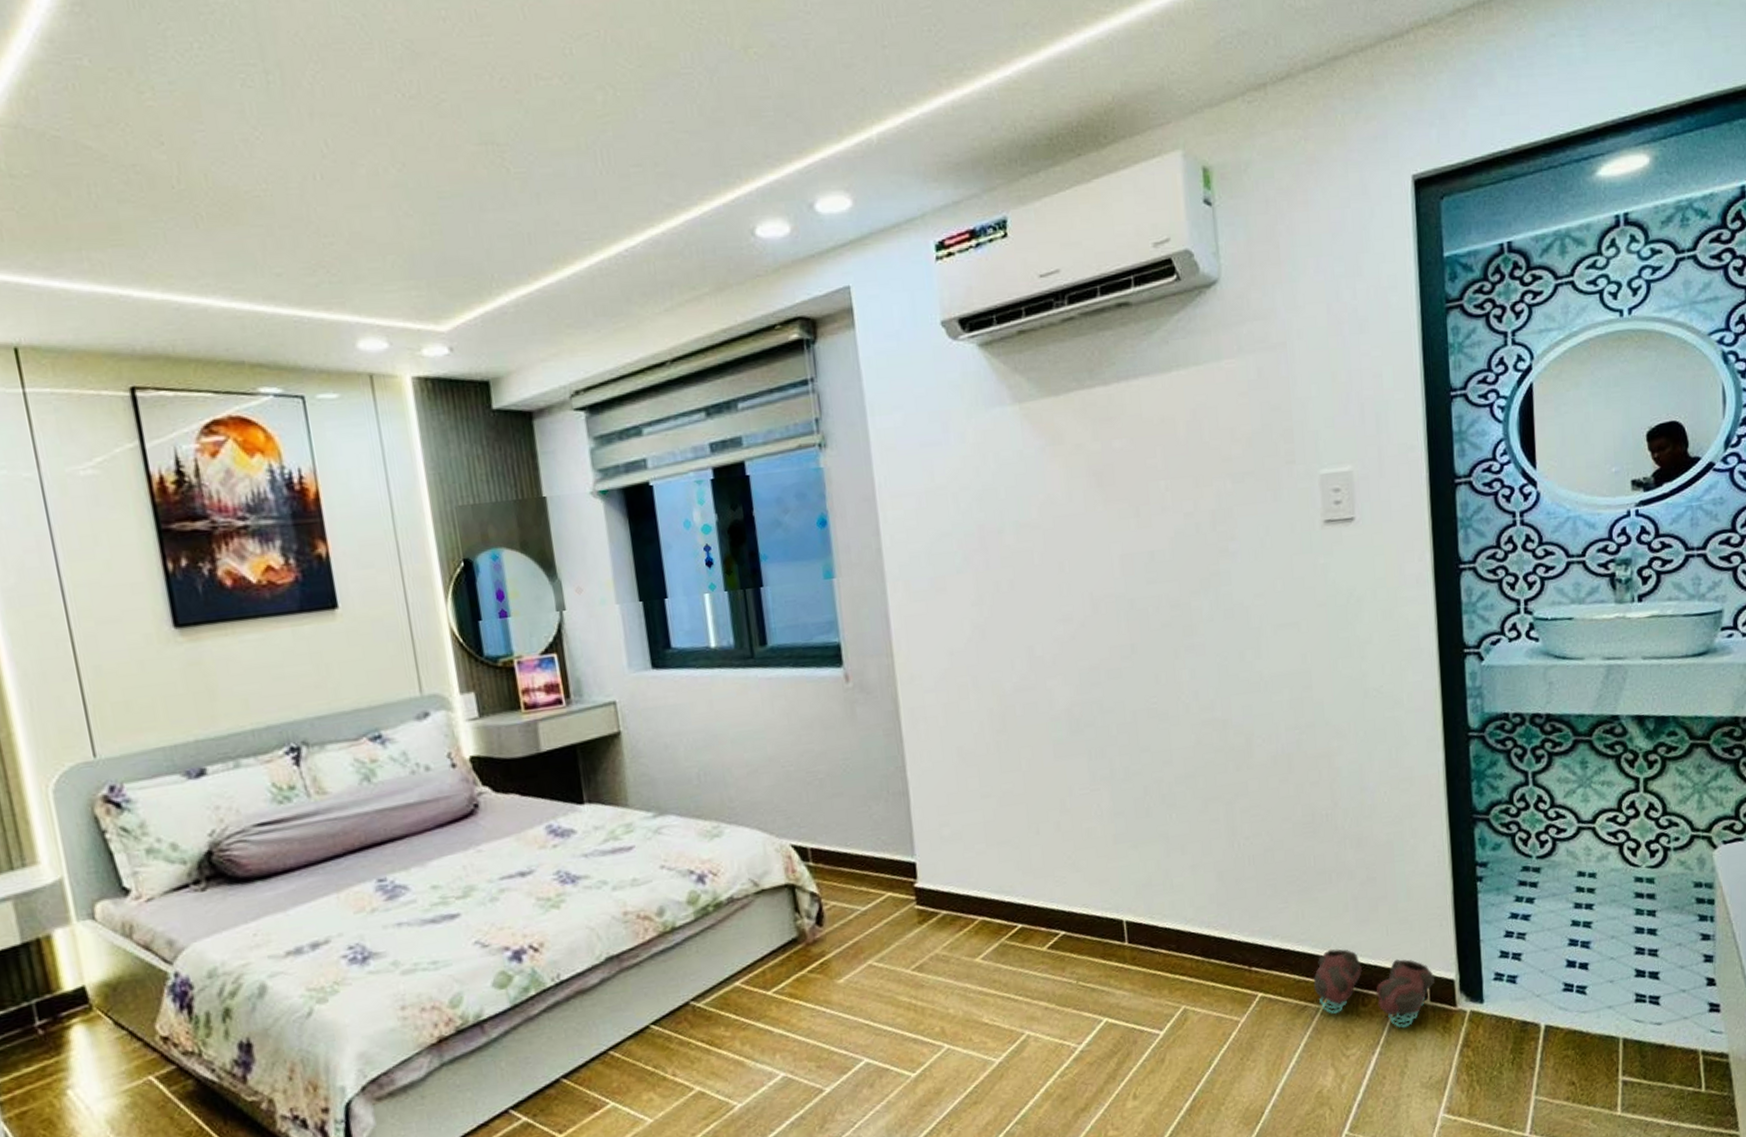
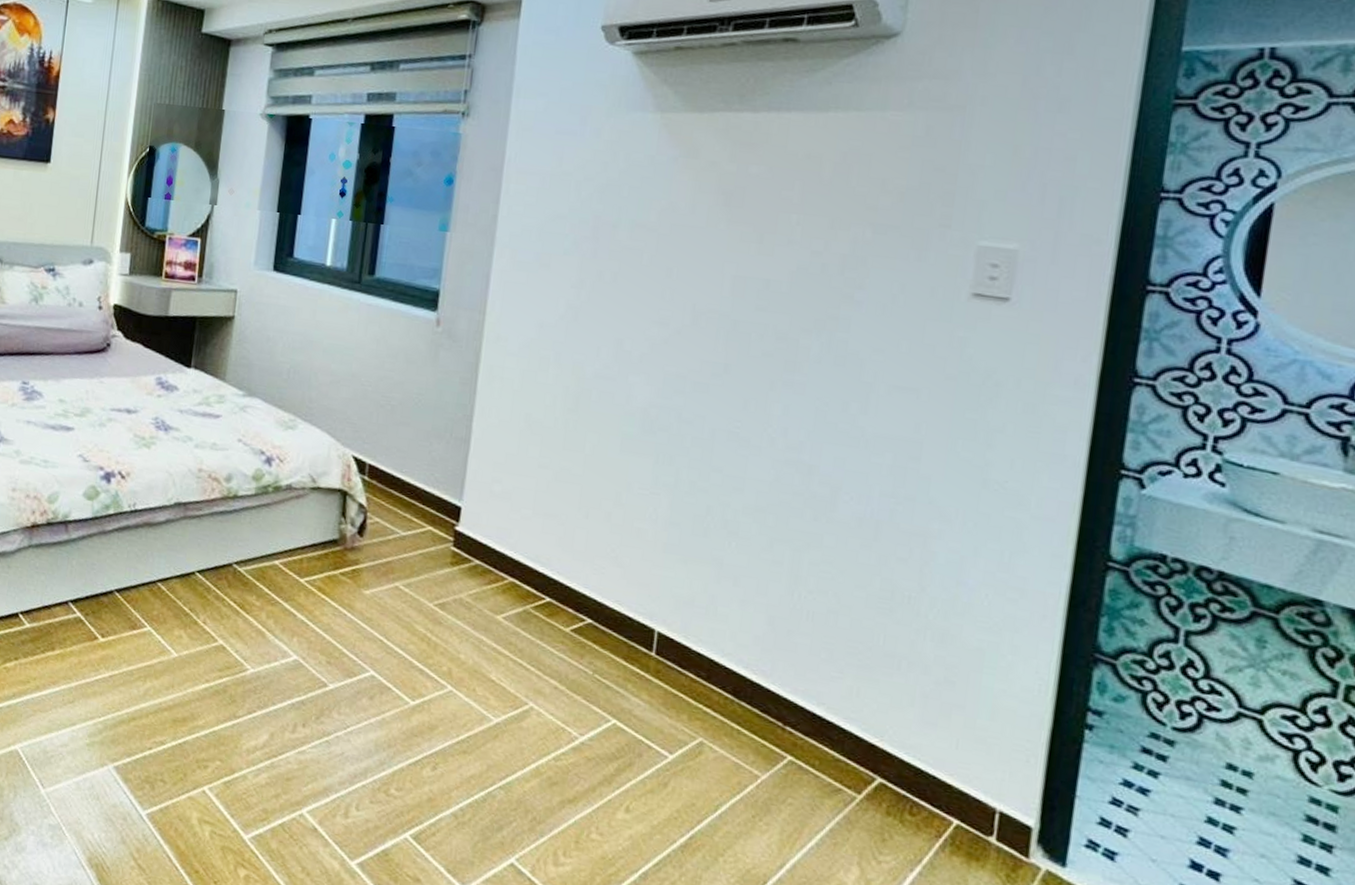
shoe: present [1313,949,1435,1028] -> none [854,740,1008,858]

